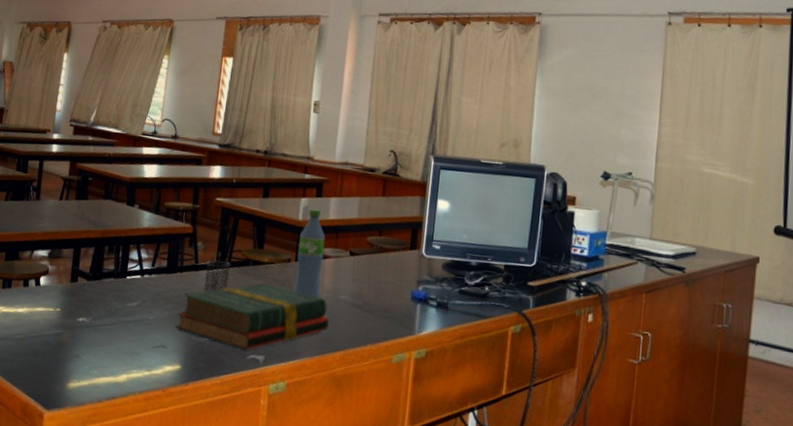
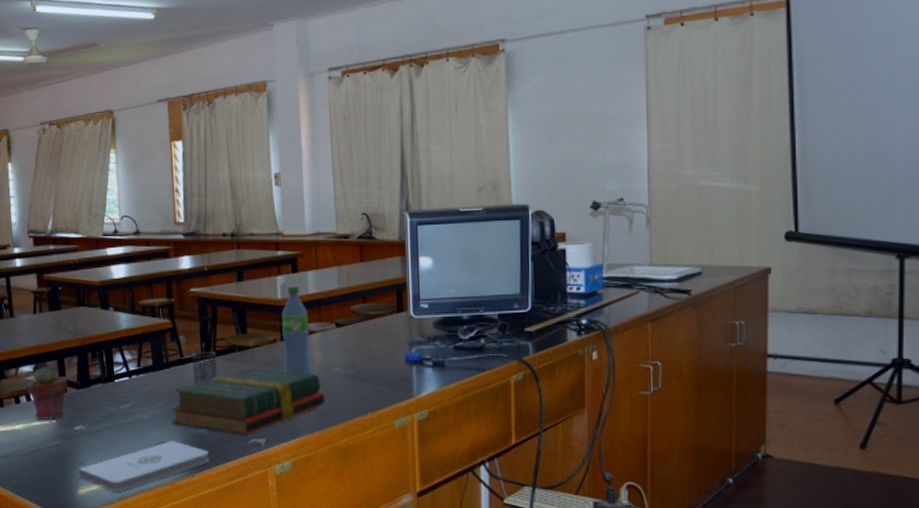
potted succulent: none [38,253,80,308] -> present [26,367,68,421]
notepad: none [72,345,206,391] -> present [78,441,209,492]

